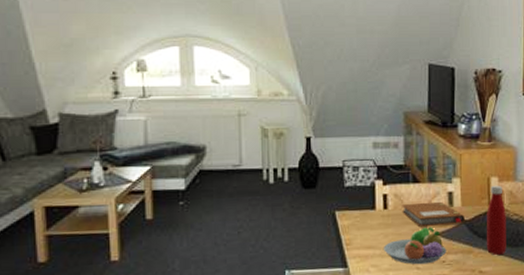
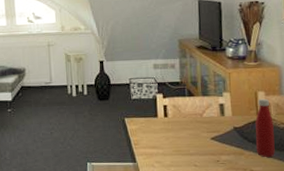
fruit bowl: present [384,227,447,265] -> none [166,132,220,163]
notebook: present [401,201,465,228] -> none [179,111,235,133]

